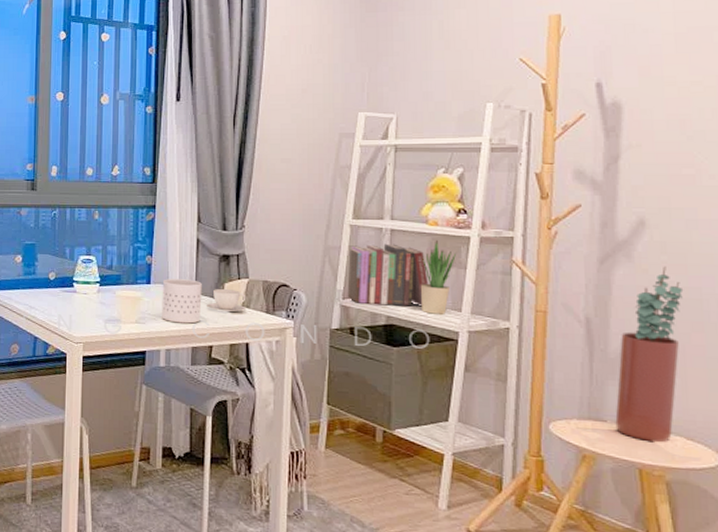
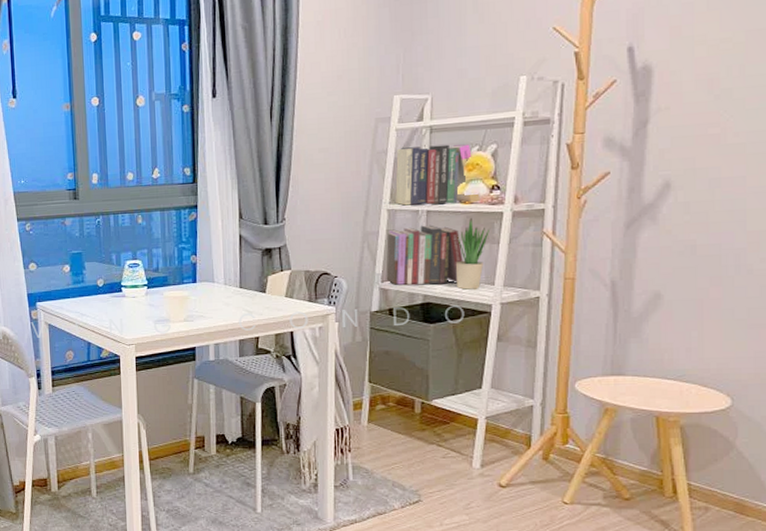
mug: present [162,279,202,324] -> none [208,275,247,318]
teacup: present [207,288,246,313] -> none [252,281,290,304]
books: none [359,164,446,226] -> present [395,144,480,206]
vase: present [615,266,684,443] -> none [636,226,704,392]

